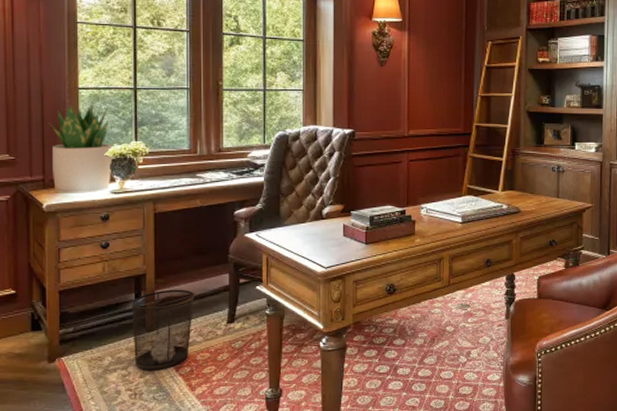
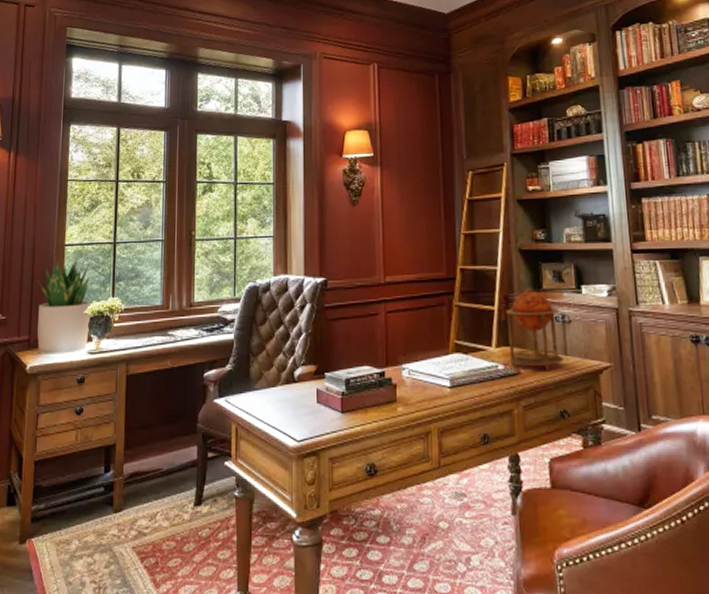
waste bin: present [131,289,195,371] -> none [100,463,163,560]
globe: none [512,142,556,210] -> present [506,286,564,371]

